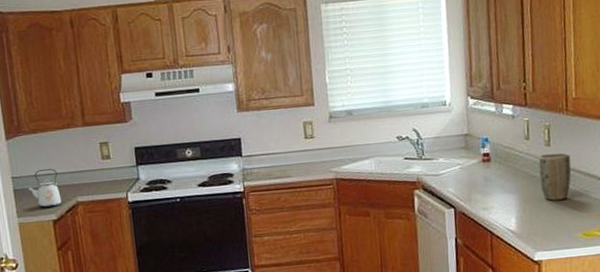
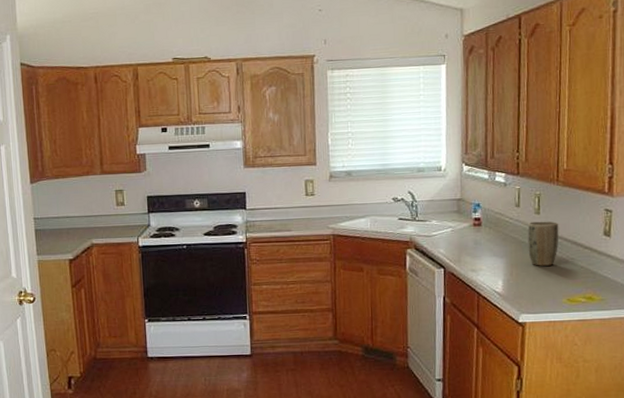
kettle: present [27,169,62,208] -> none [47,212,78,248]

